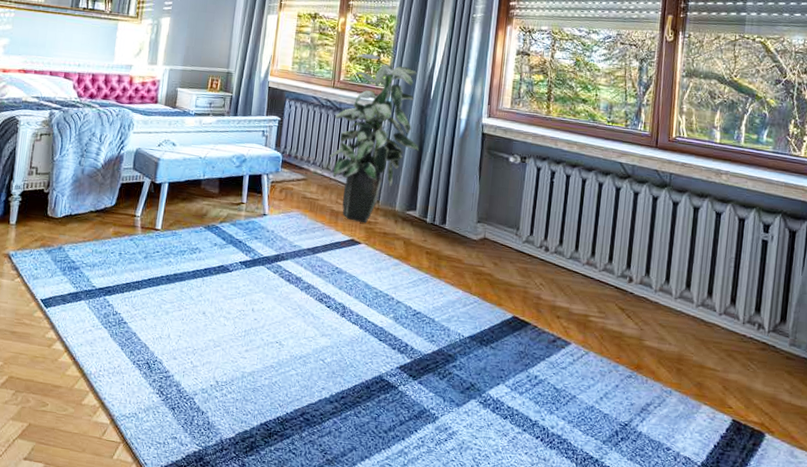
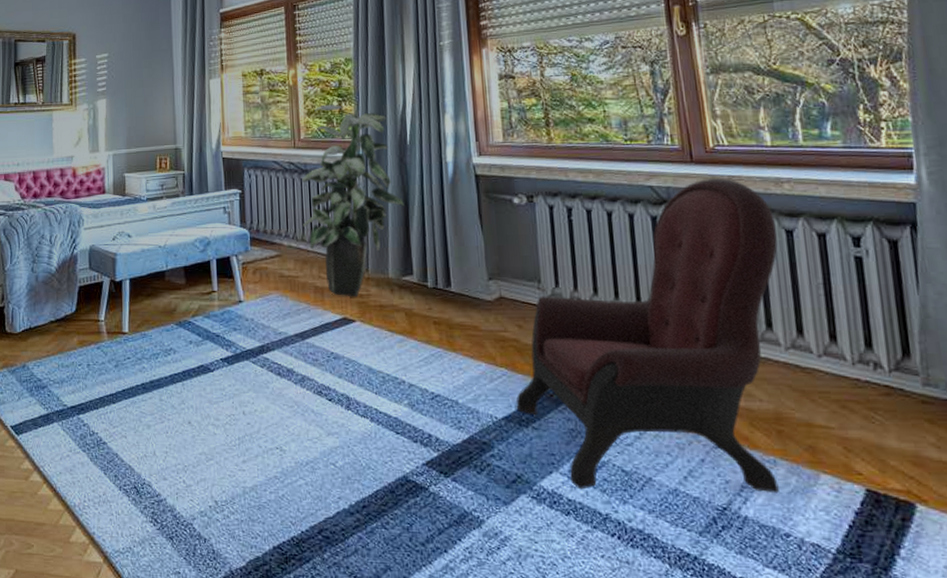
armchair: none [480,162,710,417] -> present [516,178,779,494]

